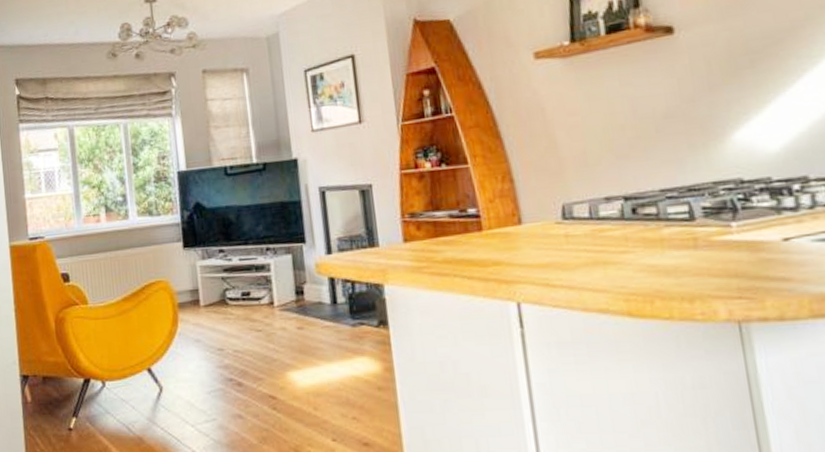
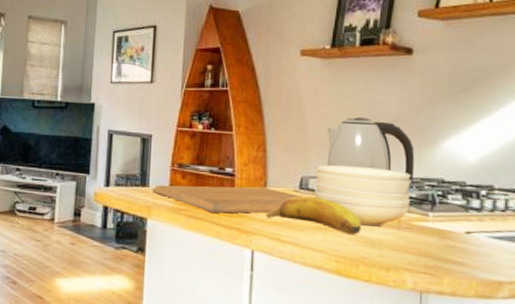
chopping board: none [383,224,569,265] -> present [152,185,303,214]
fruit: none [526,225,649,266] -> present [266,196,361,236]
bowl: none [577,177,706,252] -> present [314,165,411,227]
kettle: none [584,120,704,200] -> present [327,117,415,191]

